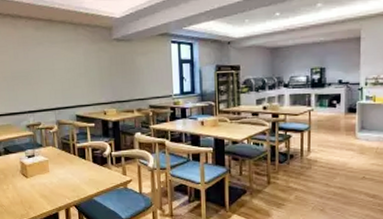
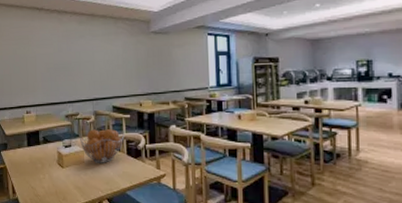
fruit basket: none [43,138,90,172] -> present [80,129,125,163]

